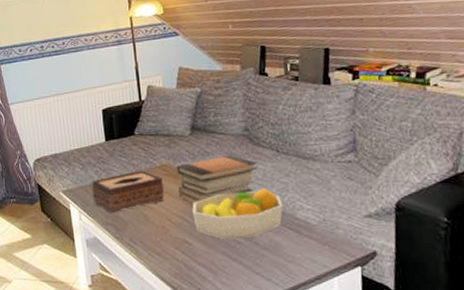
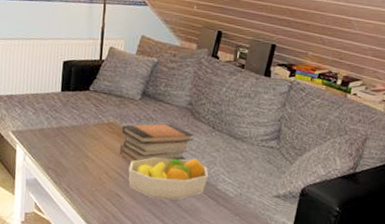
tissue box: present [91,170,165,214] -> none [39,124,108,160]

